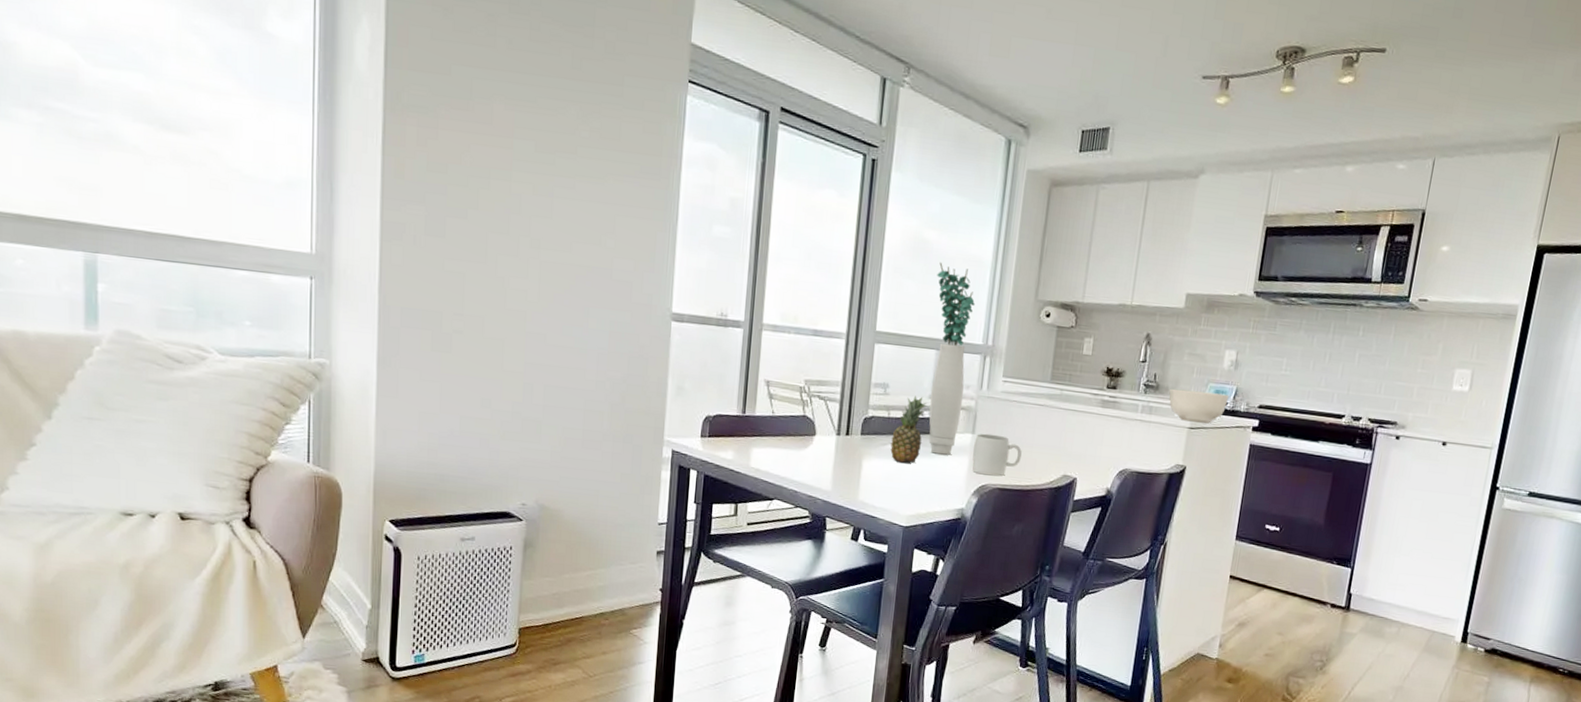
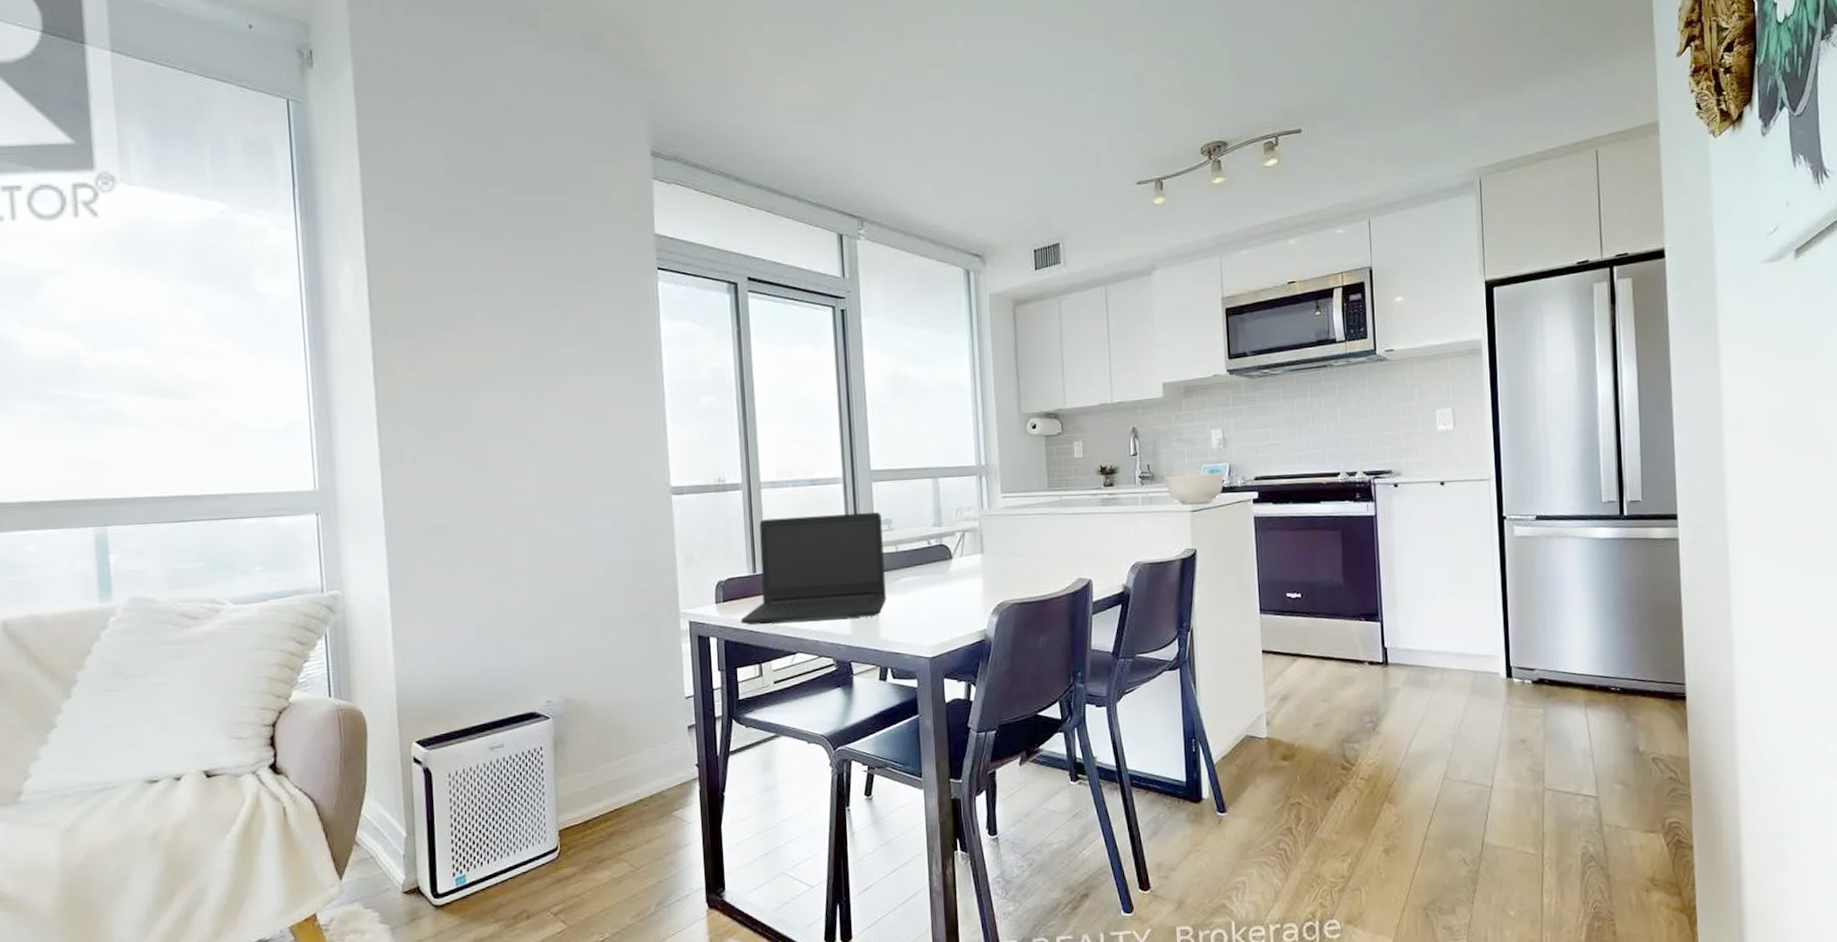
laptop: none [723,361,879,477] -> present [740,512,886,625]
fruit: present [890,395,928,464] -> none [903,526,934,594]
vase: present [928,261,976,455] -> none [920,394,967,580]
mug: present [972,433,1022,477] -> none [985,550,1033,593]

